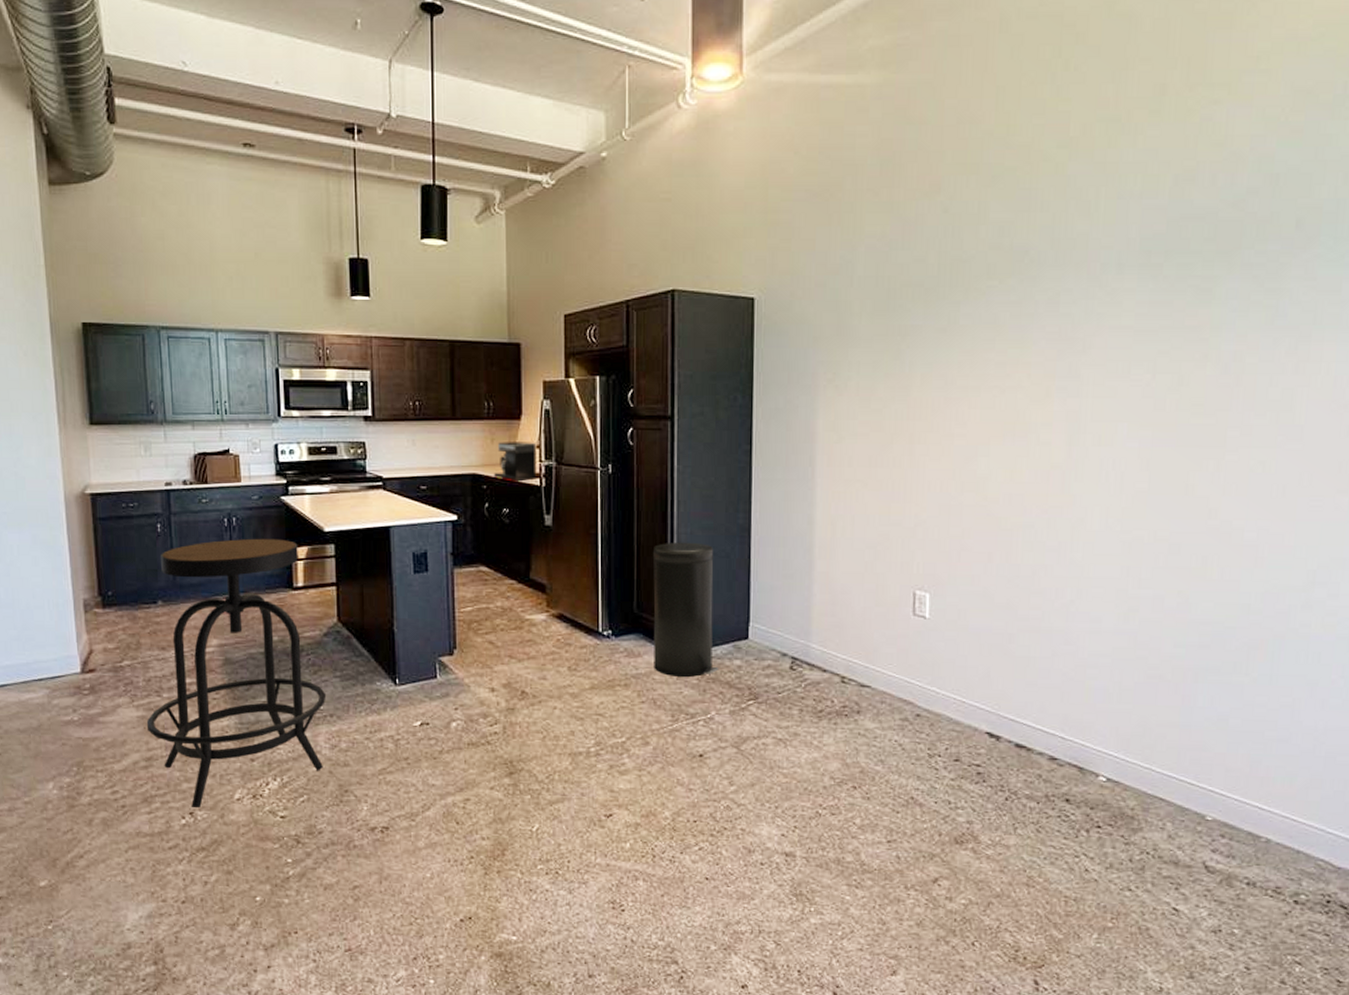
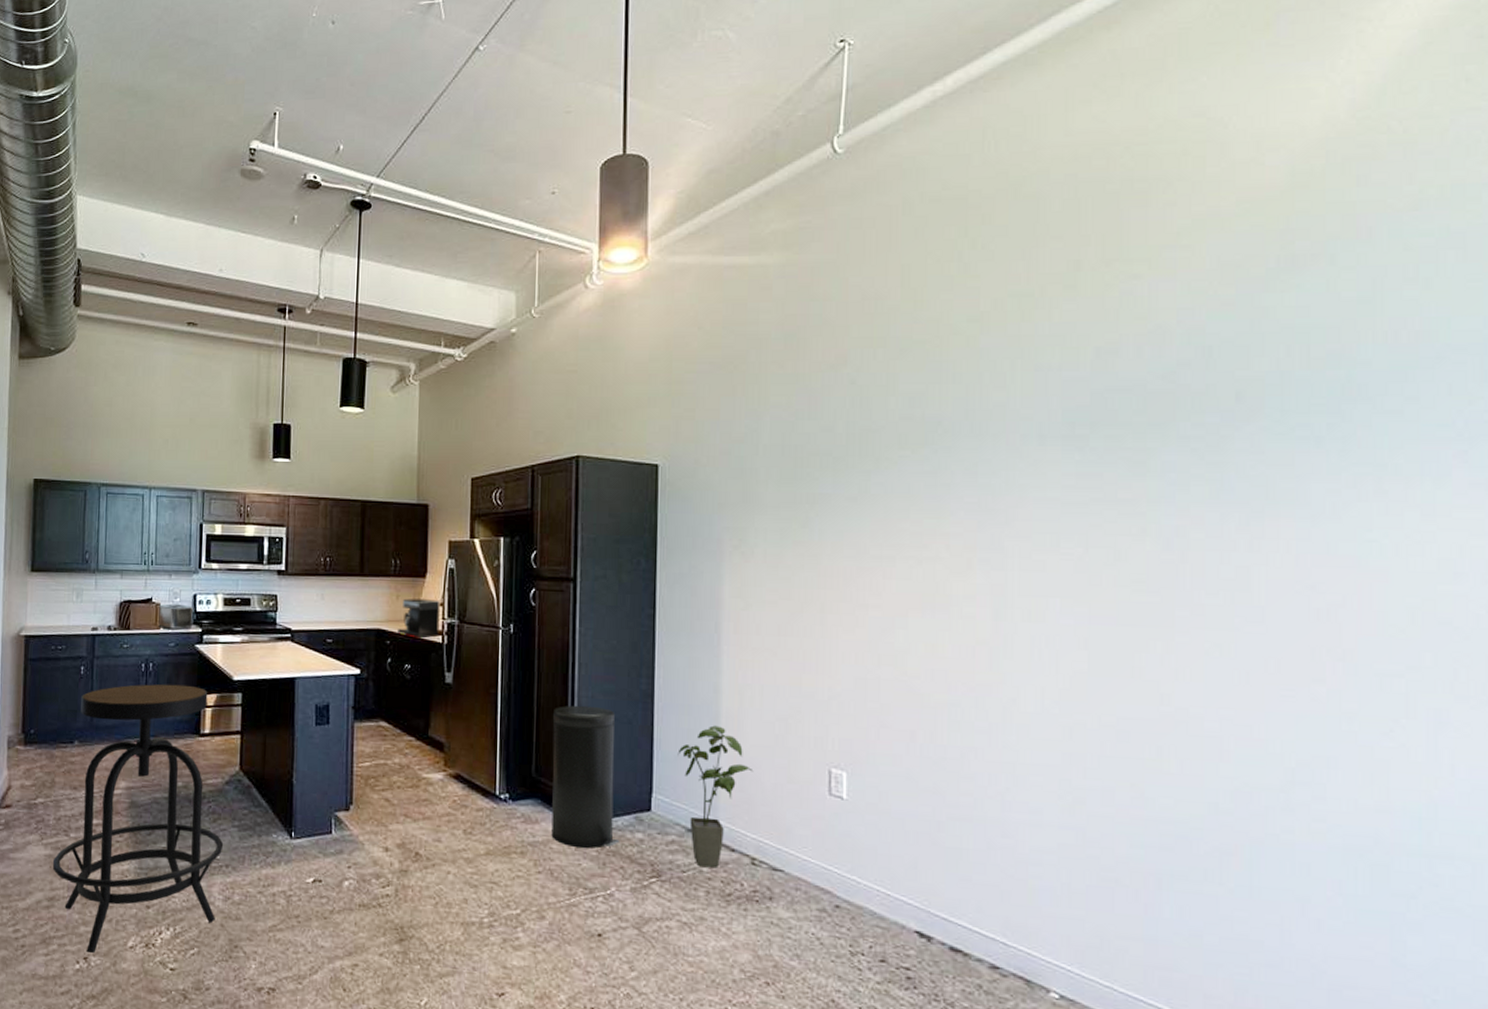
toaster: none [238,454,277,483] -> present [158,603,194,631]
house plant: none [773,555,844,688] -> present [677,725,754,869]

